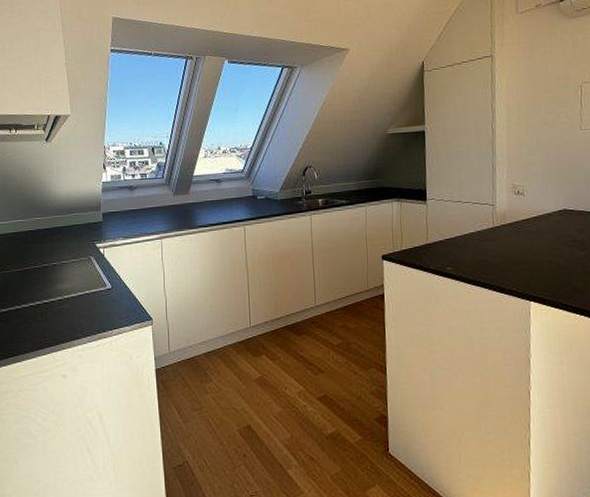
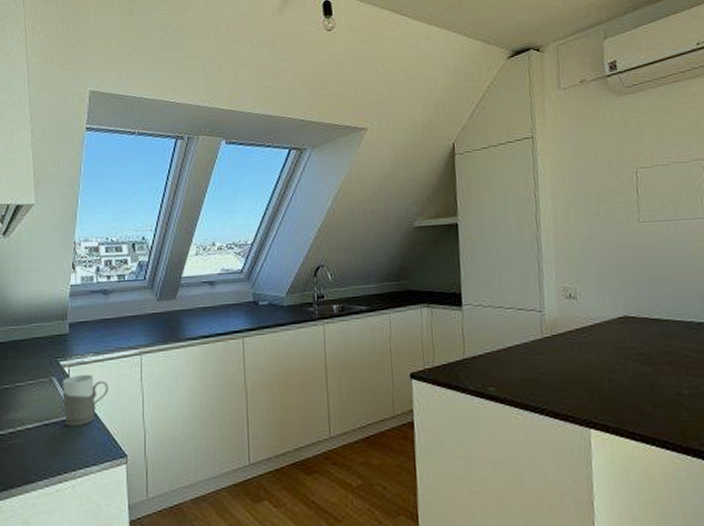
mug: none [99,254,136,295] -> present [62,374,108,426]

